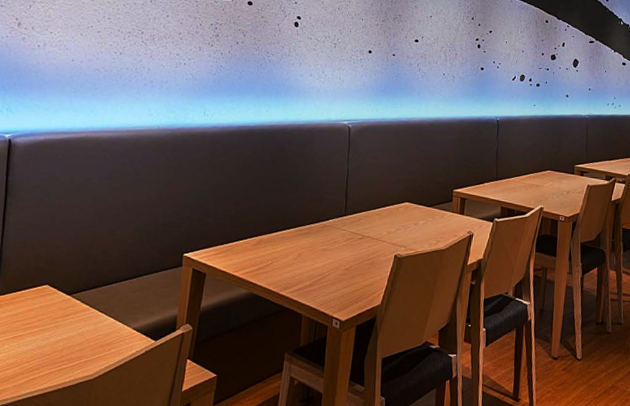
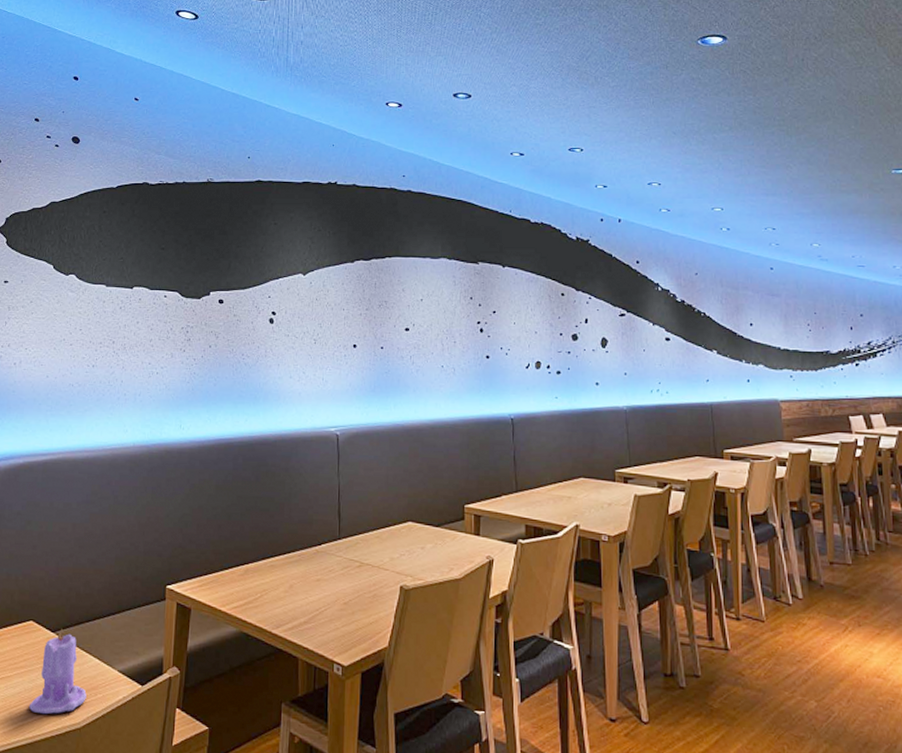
candle: none [41,292,100,369] -> present [28,629,87,715]

